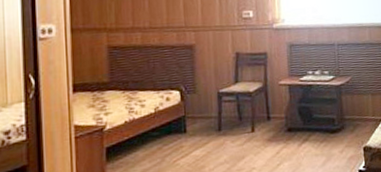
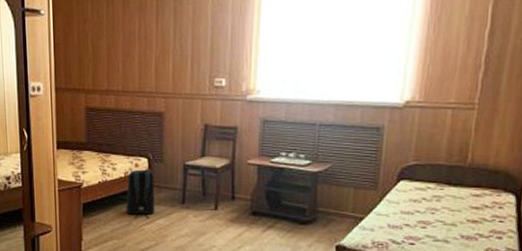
backpack: none [157,102,190,155] -> present [126,169,155,219]

